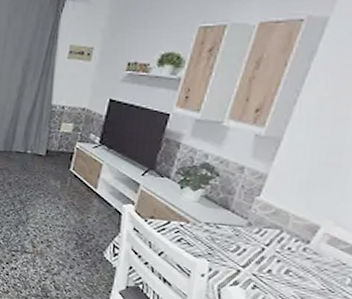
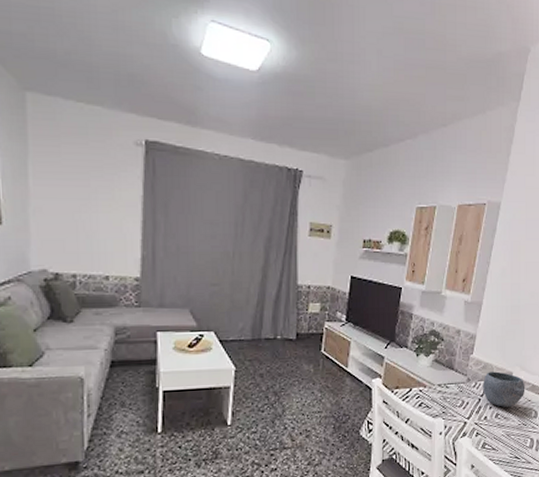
bowl: none [269,219,340,267] -> present [483,371,526,408]

